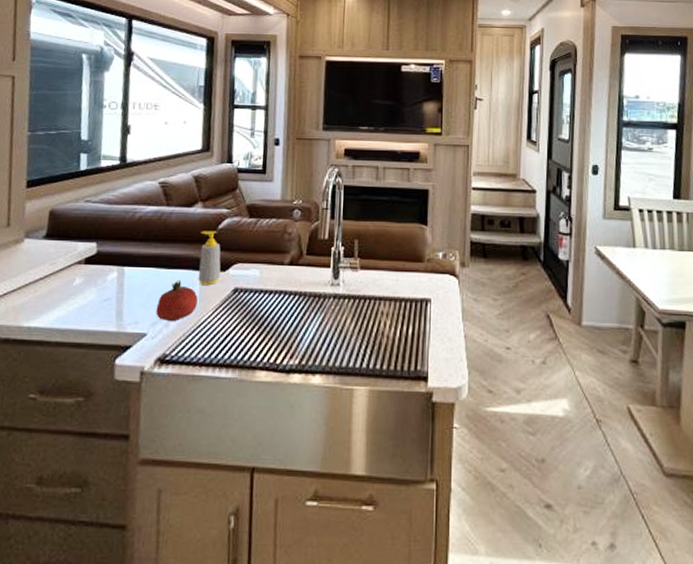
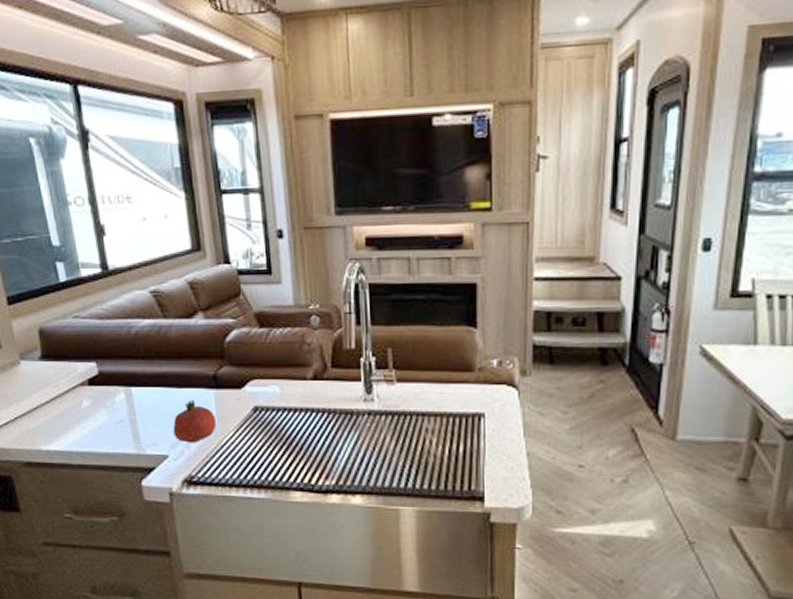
soap bottle: present [198,231,221,286] -> none [207,344,237,405]

